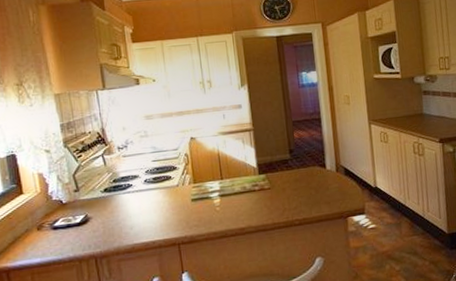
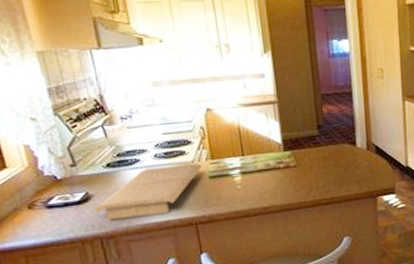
cutting board: none [92,187,186,240] -> present [95,164,202,220]

